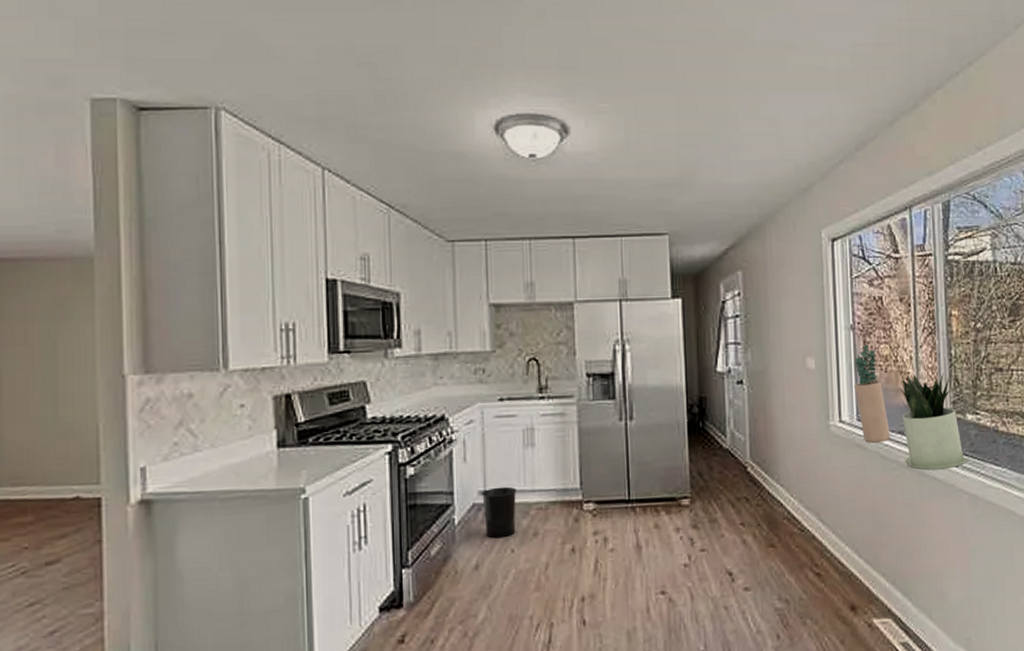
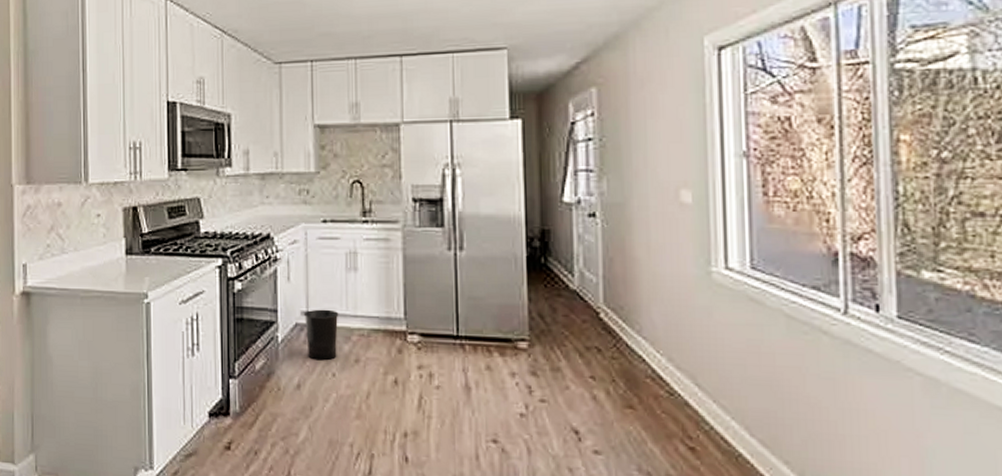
vase: present [854,340,891,443] -> none [747,170,801,298]
planter: present [898,372,970,471] -> none [813,215,927,341]

